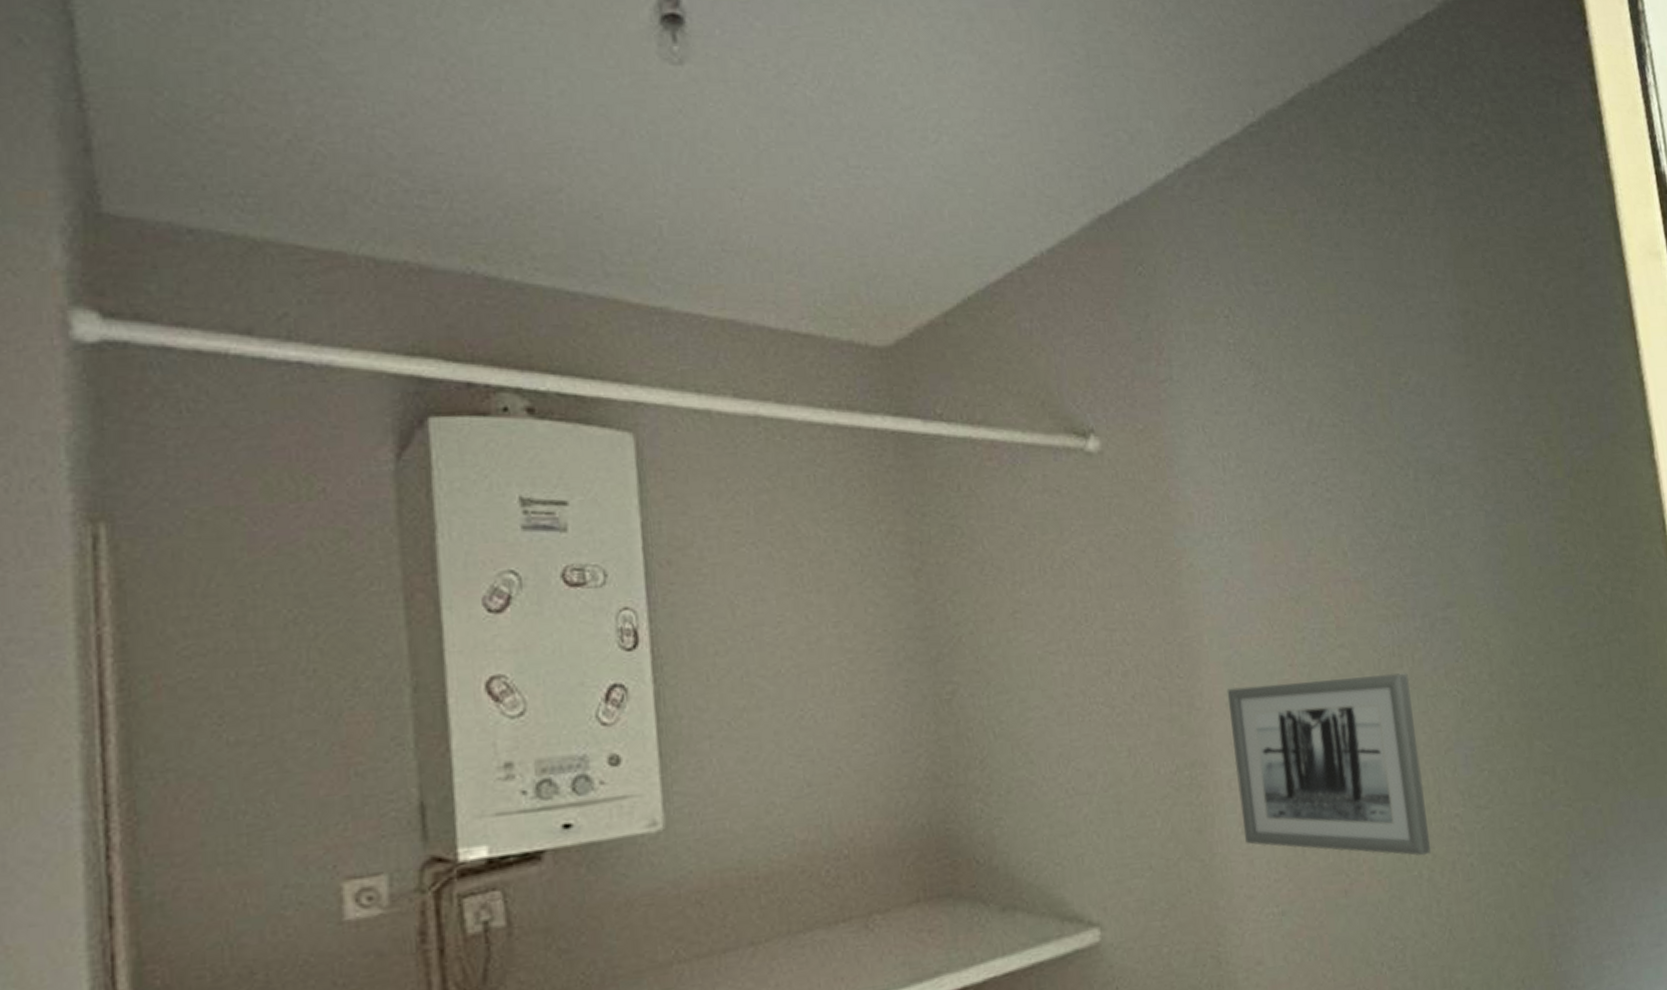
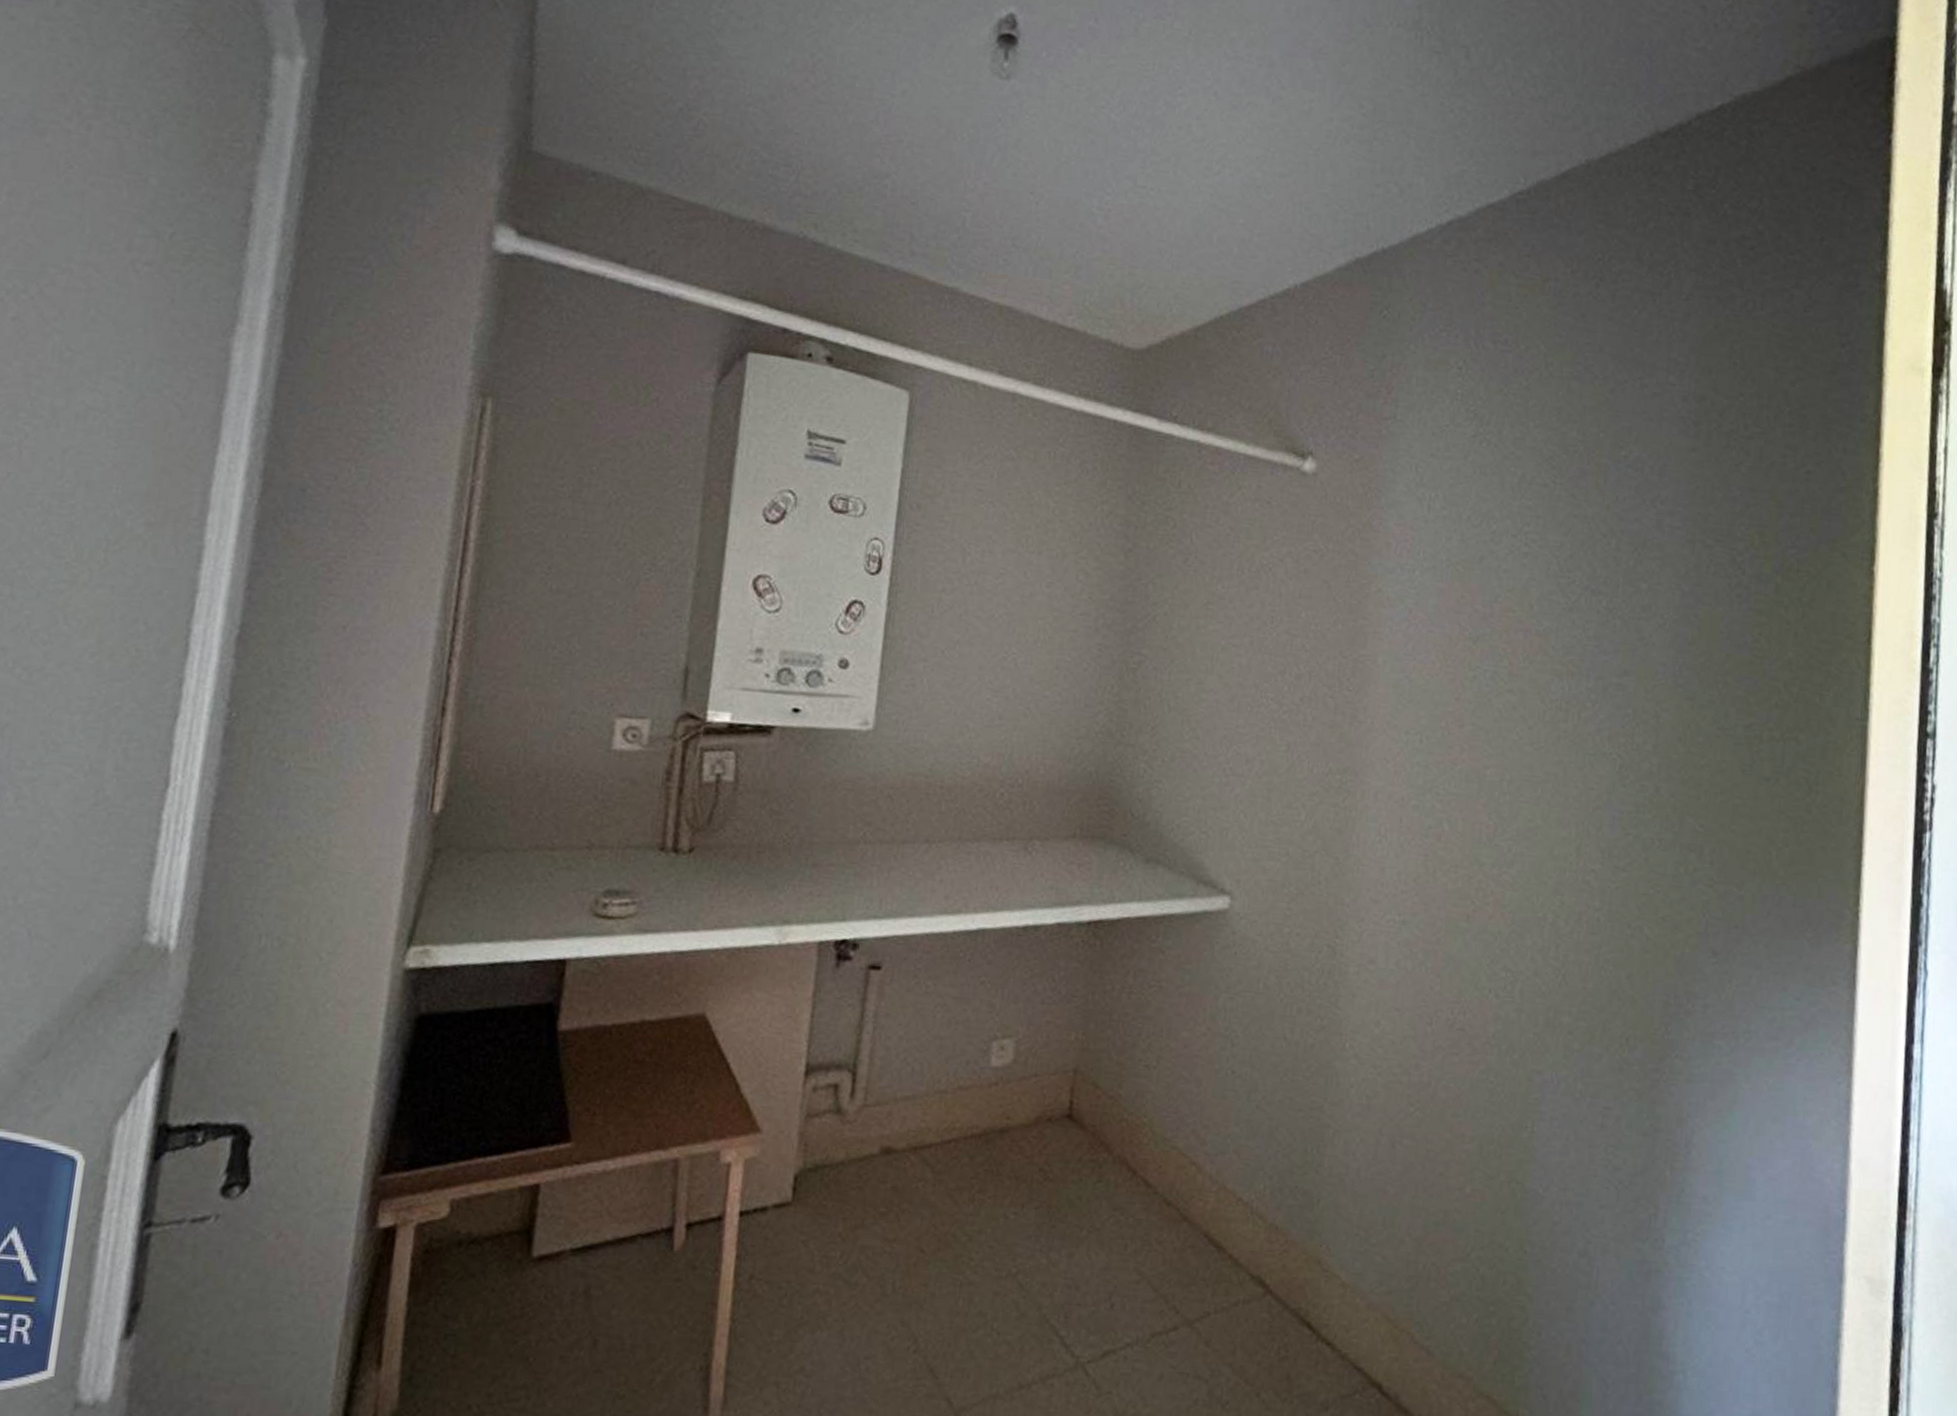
wall art: present [1226,673,1432,857] -> none [1380,709,1572,901]

